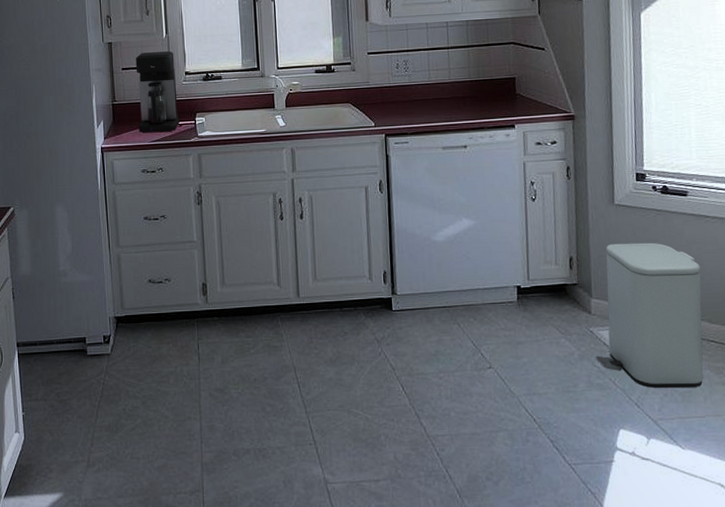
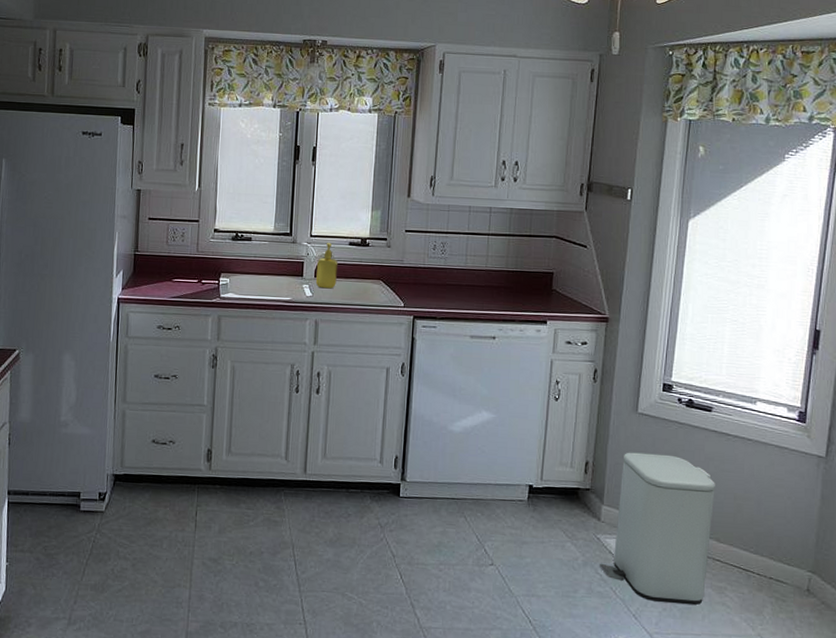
coffee maker: present [135,51,180,132] -> none [158,204,205,289]
soap dispenser: none [286,72,308,117] -> present [315,242,339,289]

